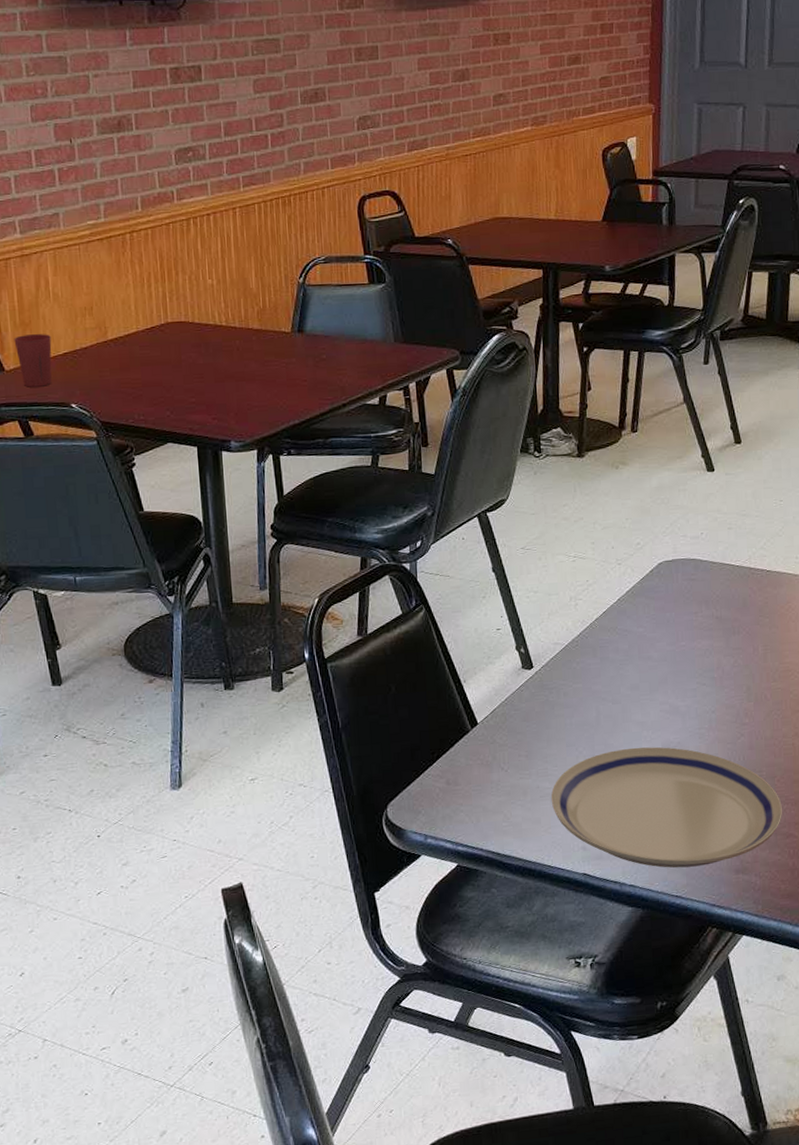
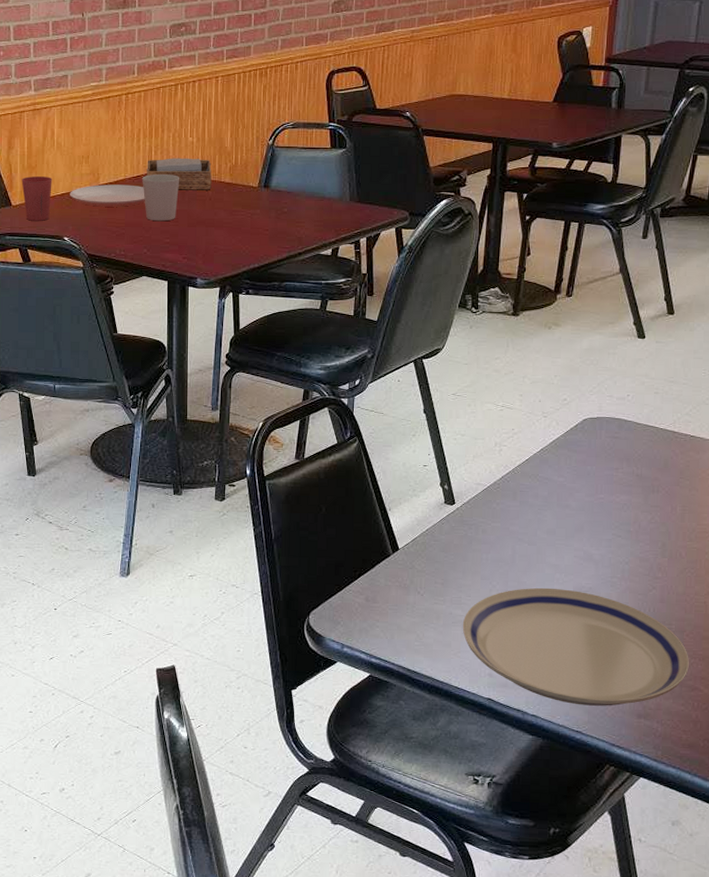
plate: none [73,338,163,366] -> present [70,184,145,207]
dixie cup: none [157,323,202,379] -> present [142,175,180,222]
napkin holder: none [161,302,238,341] -> present [147,158,212,190]

